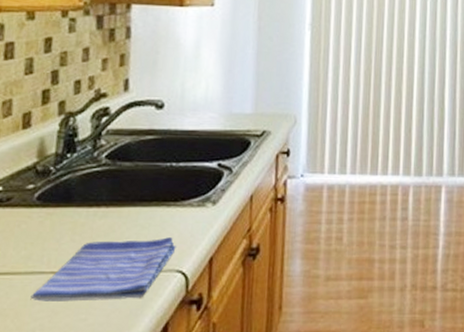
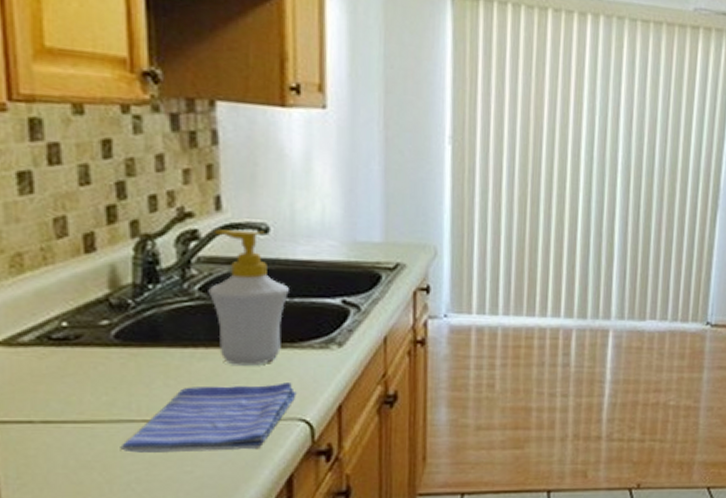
soap bottle: none [112,105,176,222] -> present [208,228,289,366]

